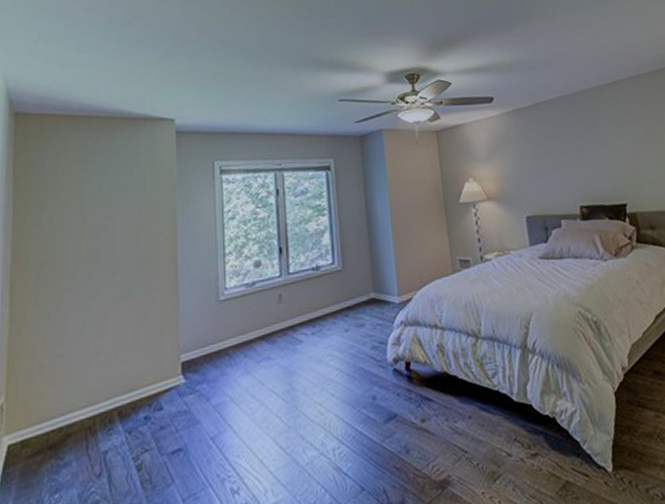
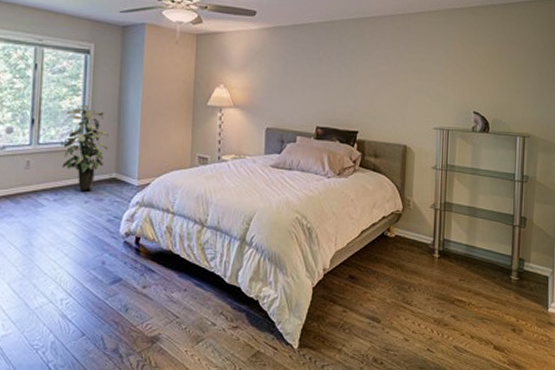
indoor plant: none [314,223,362,319] -> present [62,104,109,192]

